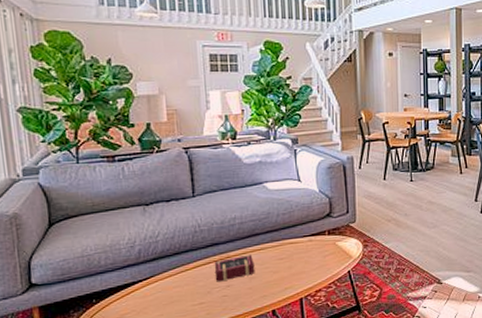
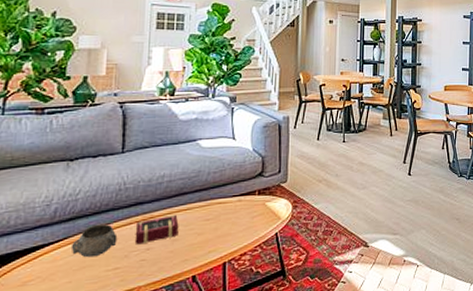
decorative bowl: none [157,263,199,294] -> present [70,224,118,258]

